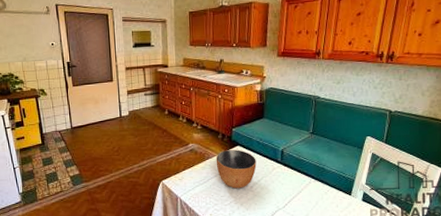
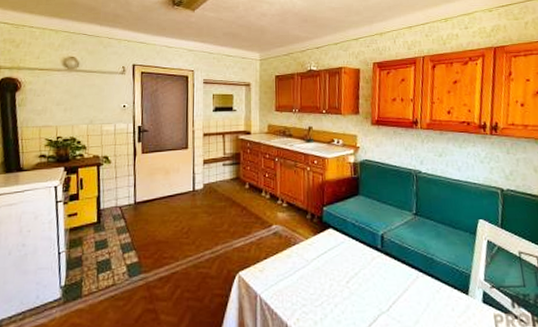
bowl: present [216,150,257,189] -> none [304,233,353,284]

